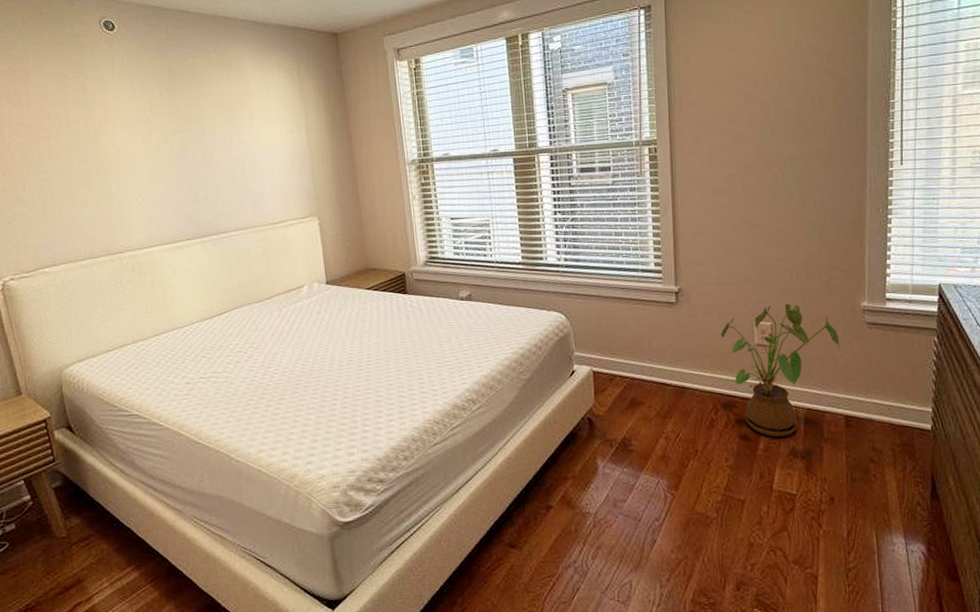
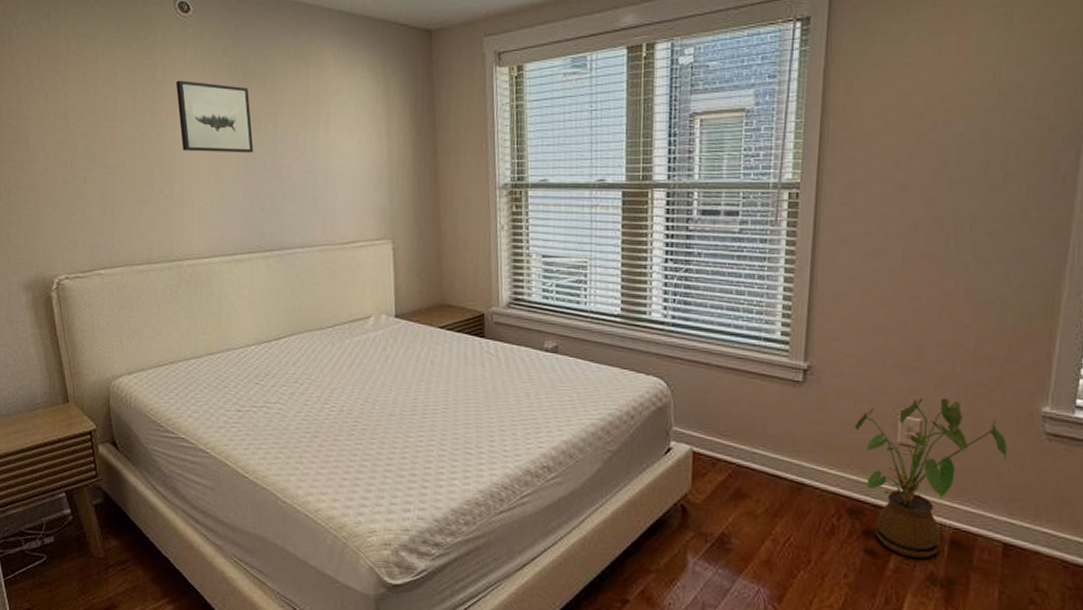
wall art: none [107,90,184,154] -> present [176,80,254,153]

